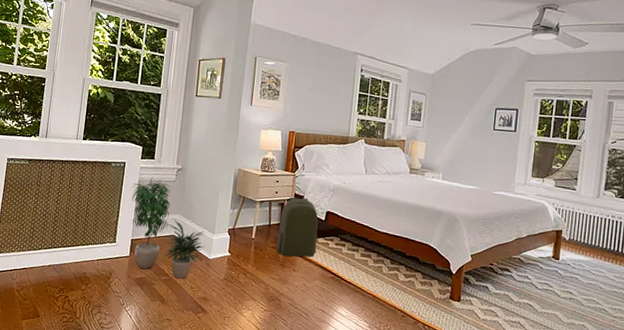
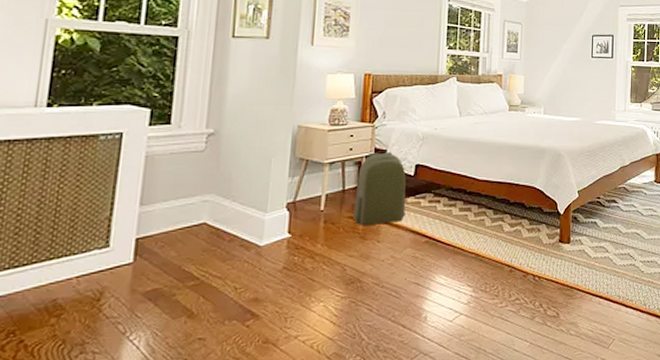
potted plant: present [131,176,206,279] -> none [134,148,254,280]

